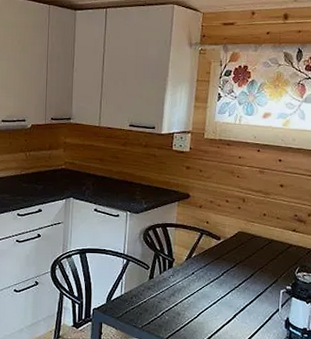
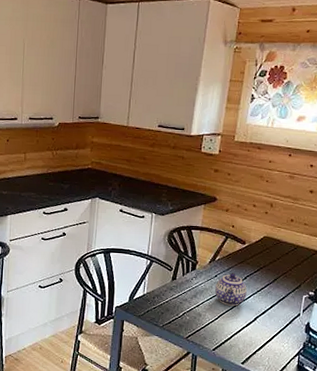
teapot: none [193,269,224,304] -> present [215,272,247,306]

